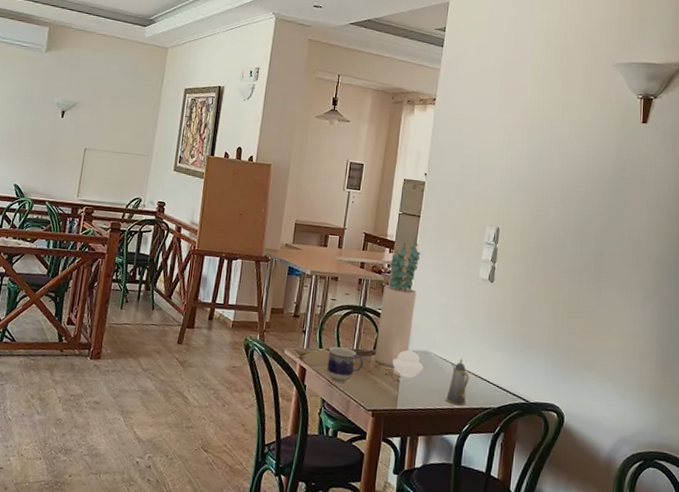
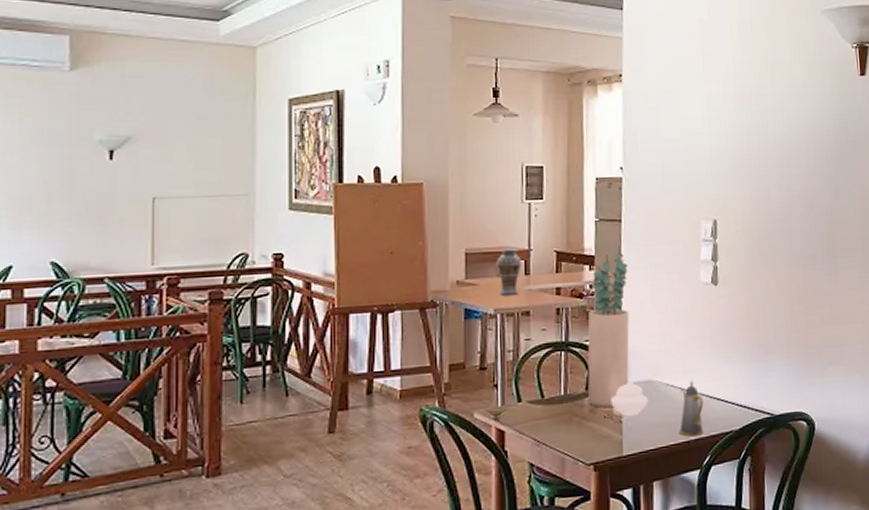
vase: none [317,224,337,263] -> present [496,248,522,296]
cup: present [327,346,364,383] -> none [530,395,576,439]

